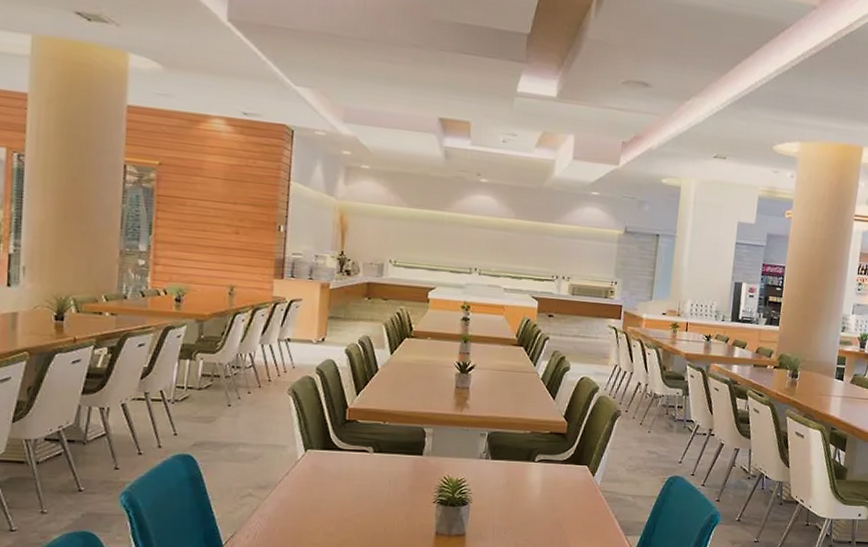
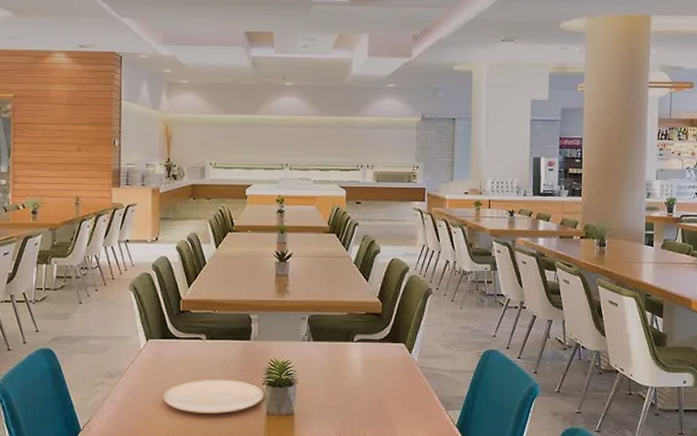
plate: none [320,495,434,532] -> present [163,379,264,414]

